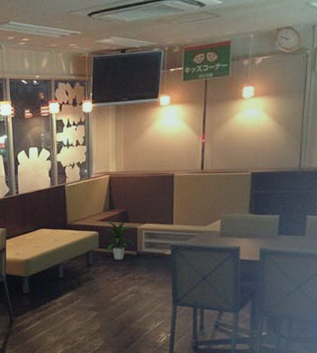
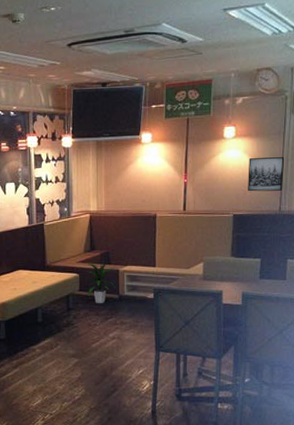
wall art: none [267,114,305,150] -> present [248,157,285,192]

